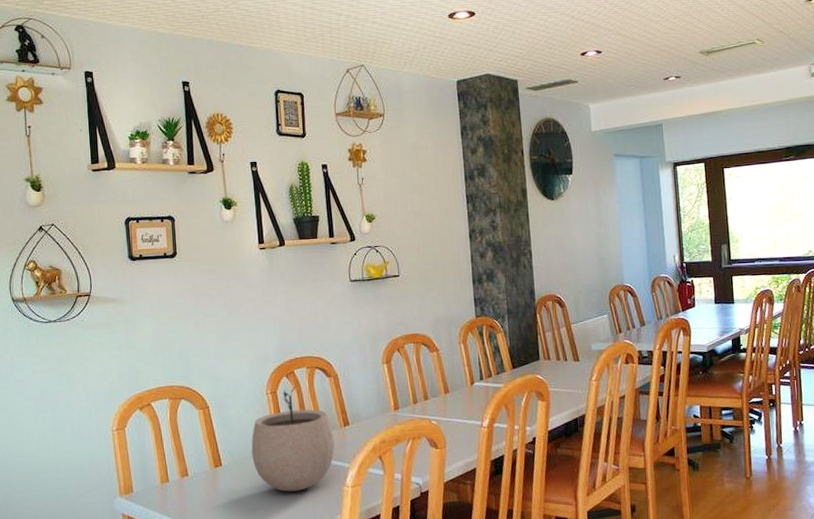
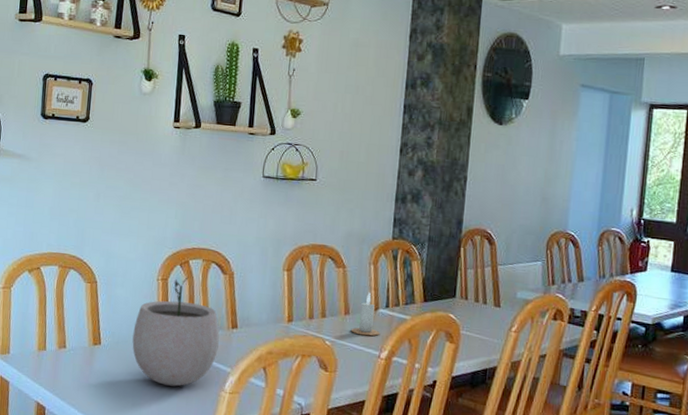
candle: none [452,369,480,410] -> present [351,292,381,337]

